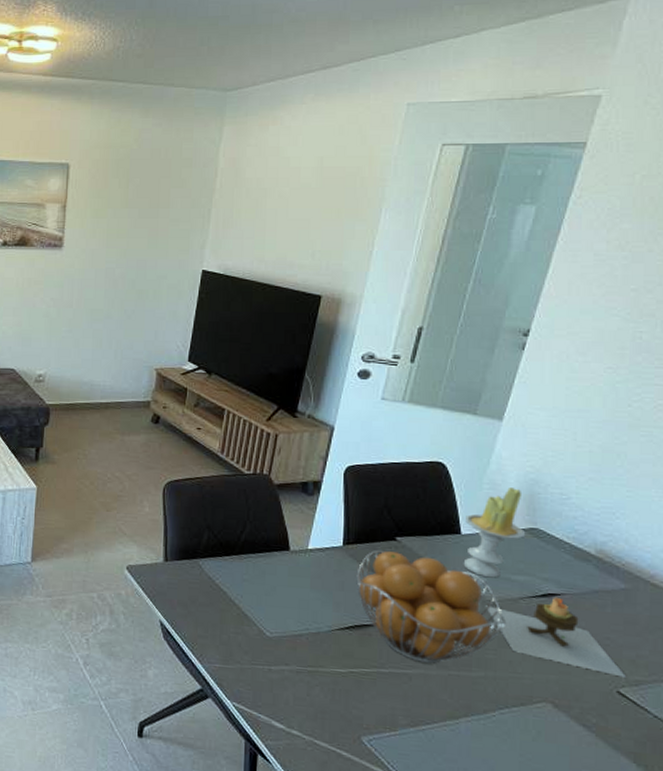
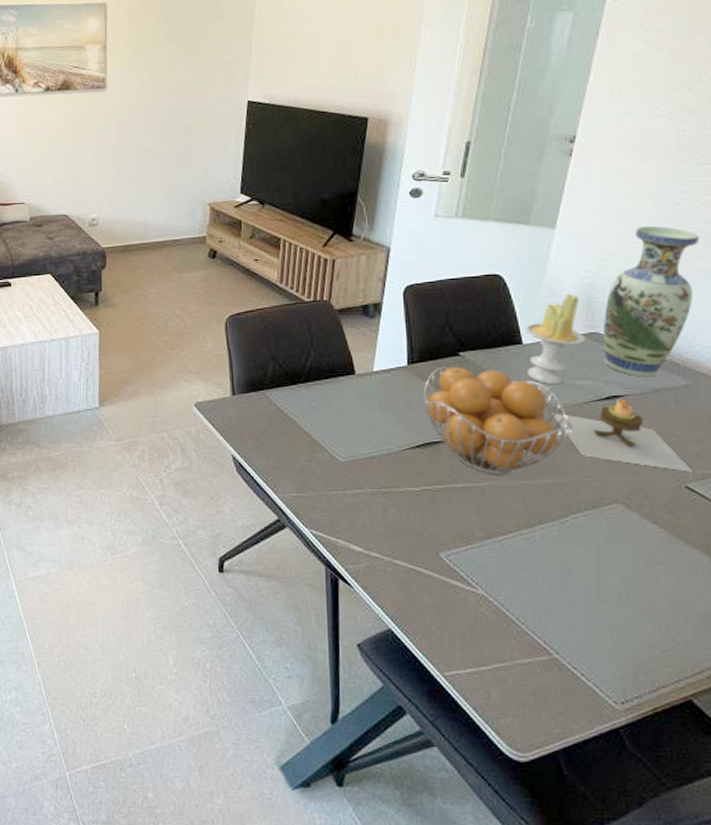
vase: none [543,426,650,578] -> present [603,226,700,377]

